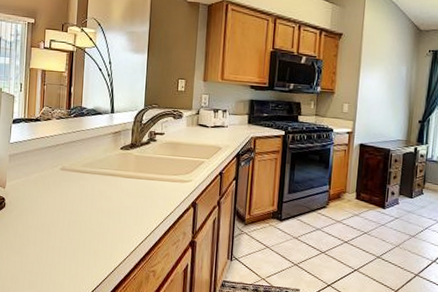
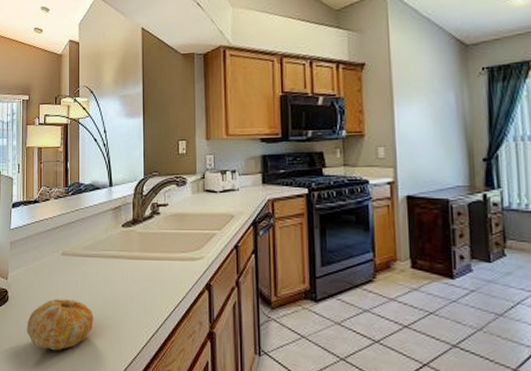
fruit: none [23,208,89,252] -> present [27,299,94,351]

